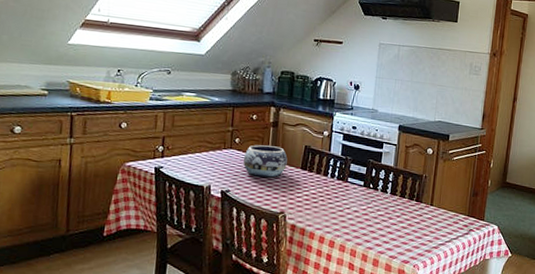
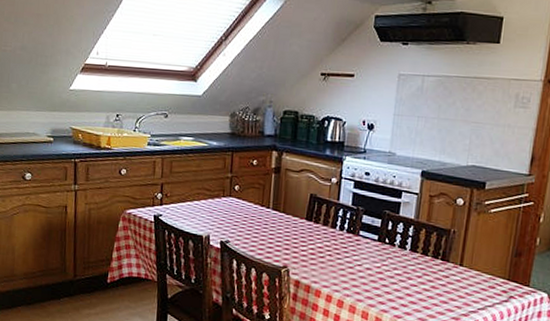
decorative bowl: present [243,145,288,178] -> none [243,192,291,229]

